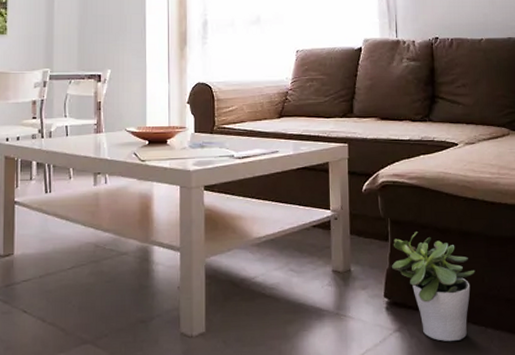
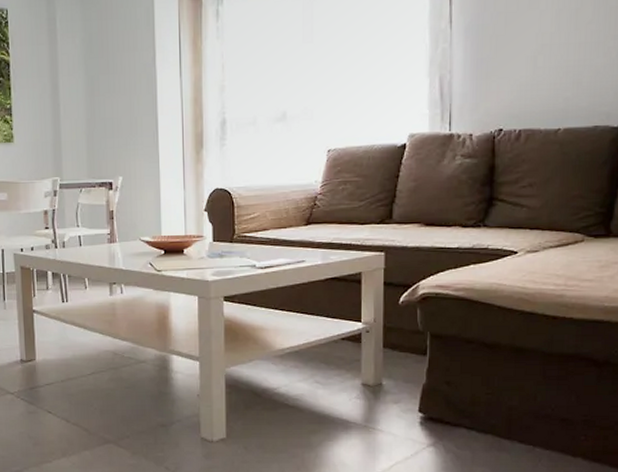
potted plant: present [391,232,475,342] -> none [428,346,527,459]

